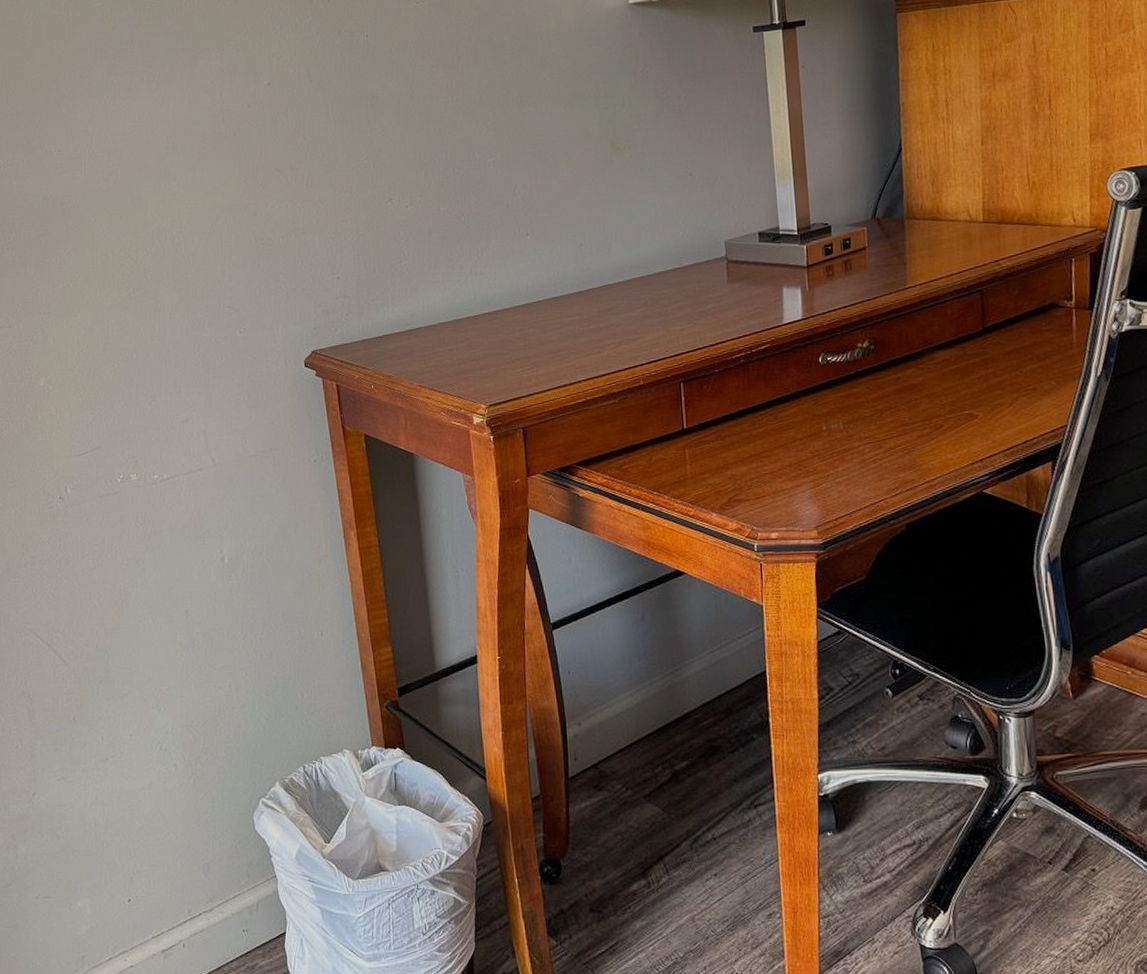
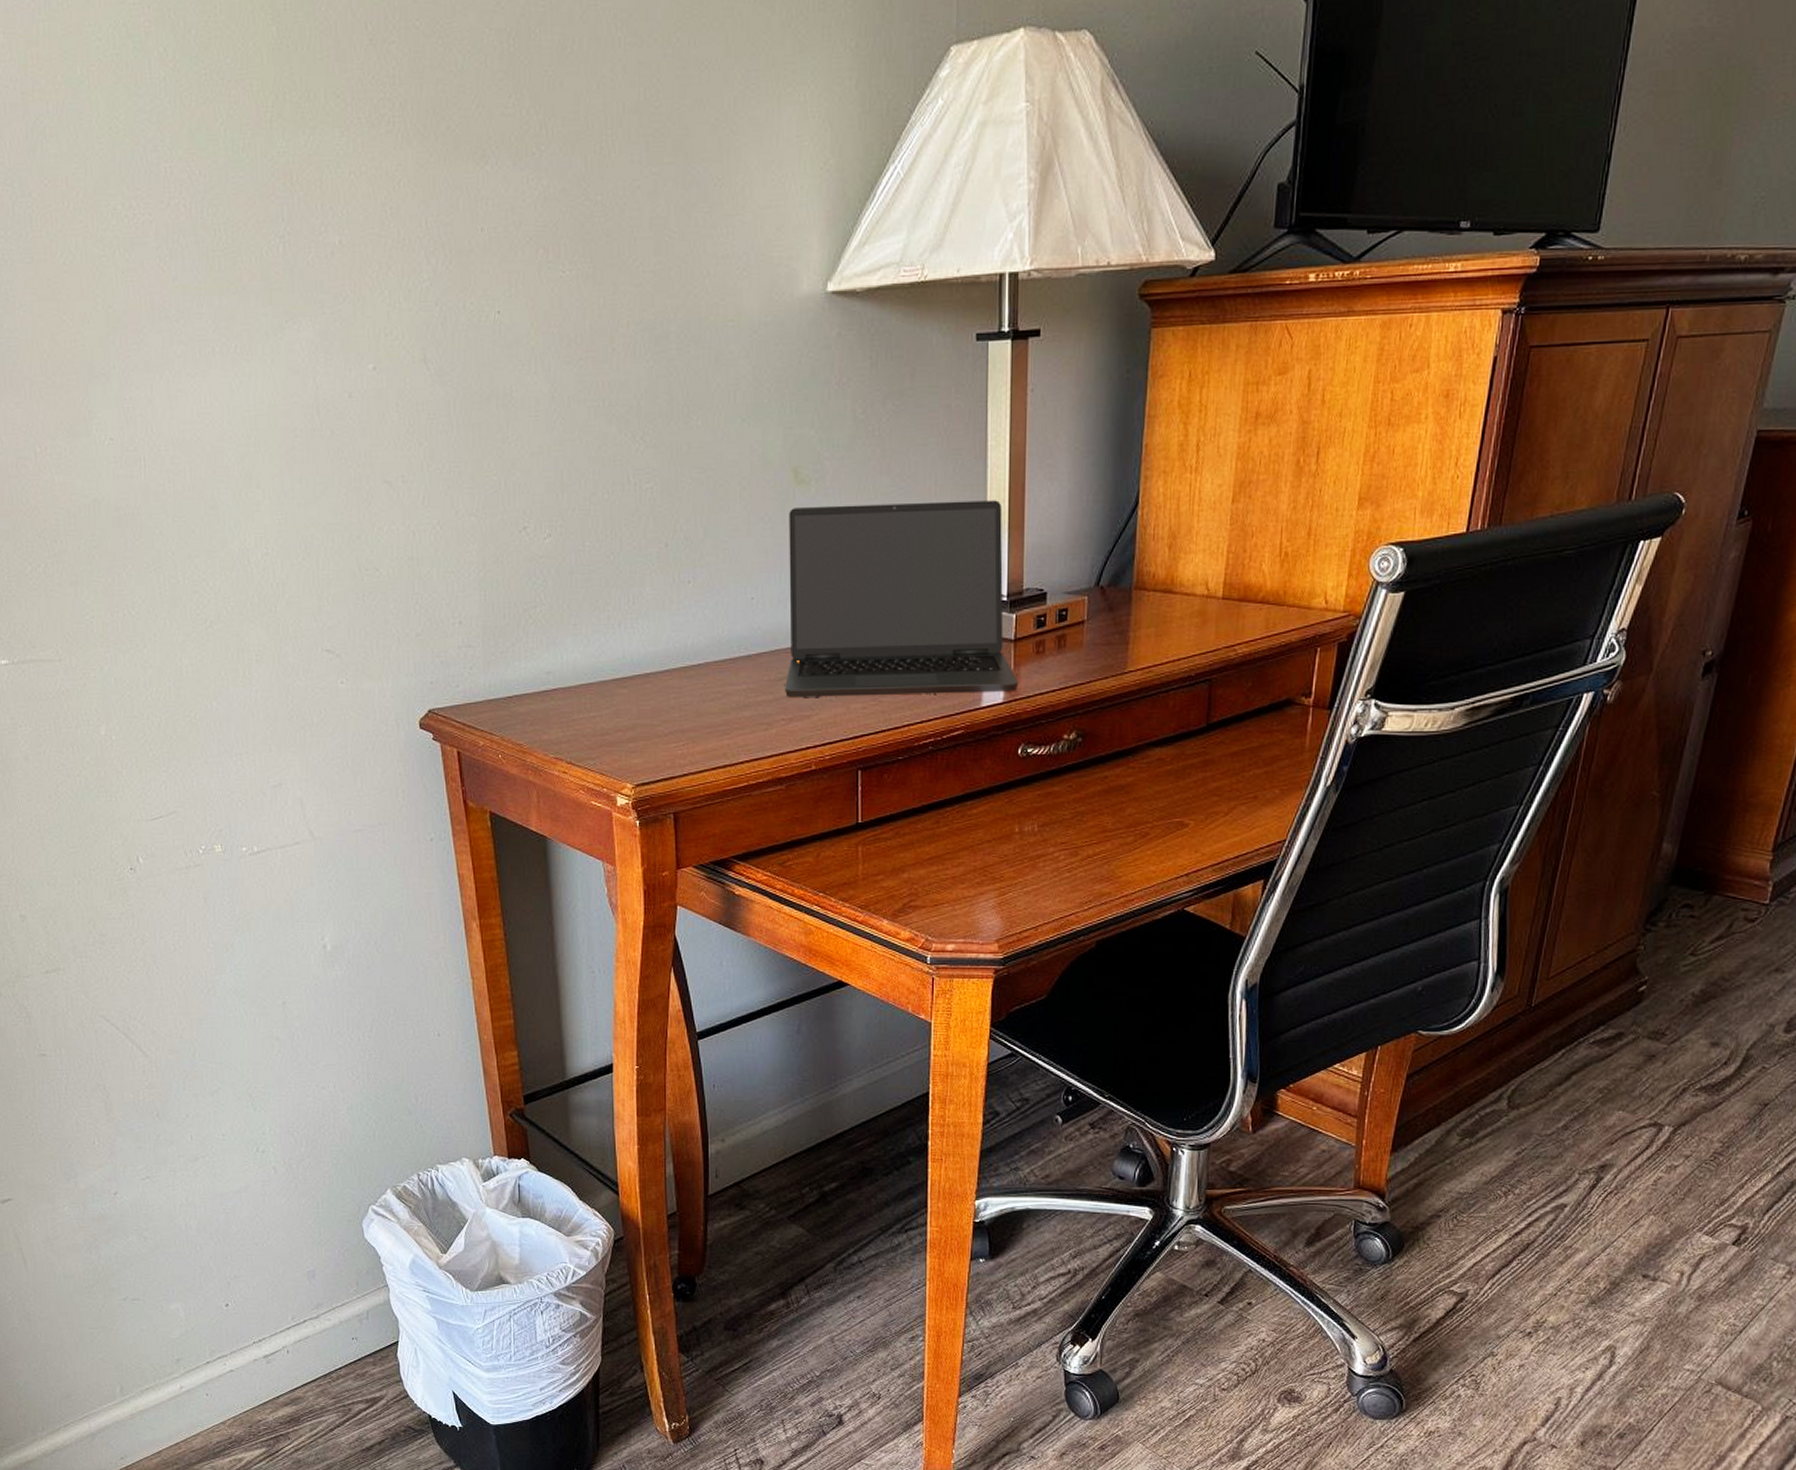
laptop: none [608,154,814,325] -> present [785,500,1019,697]

